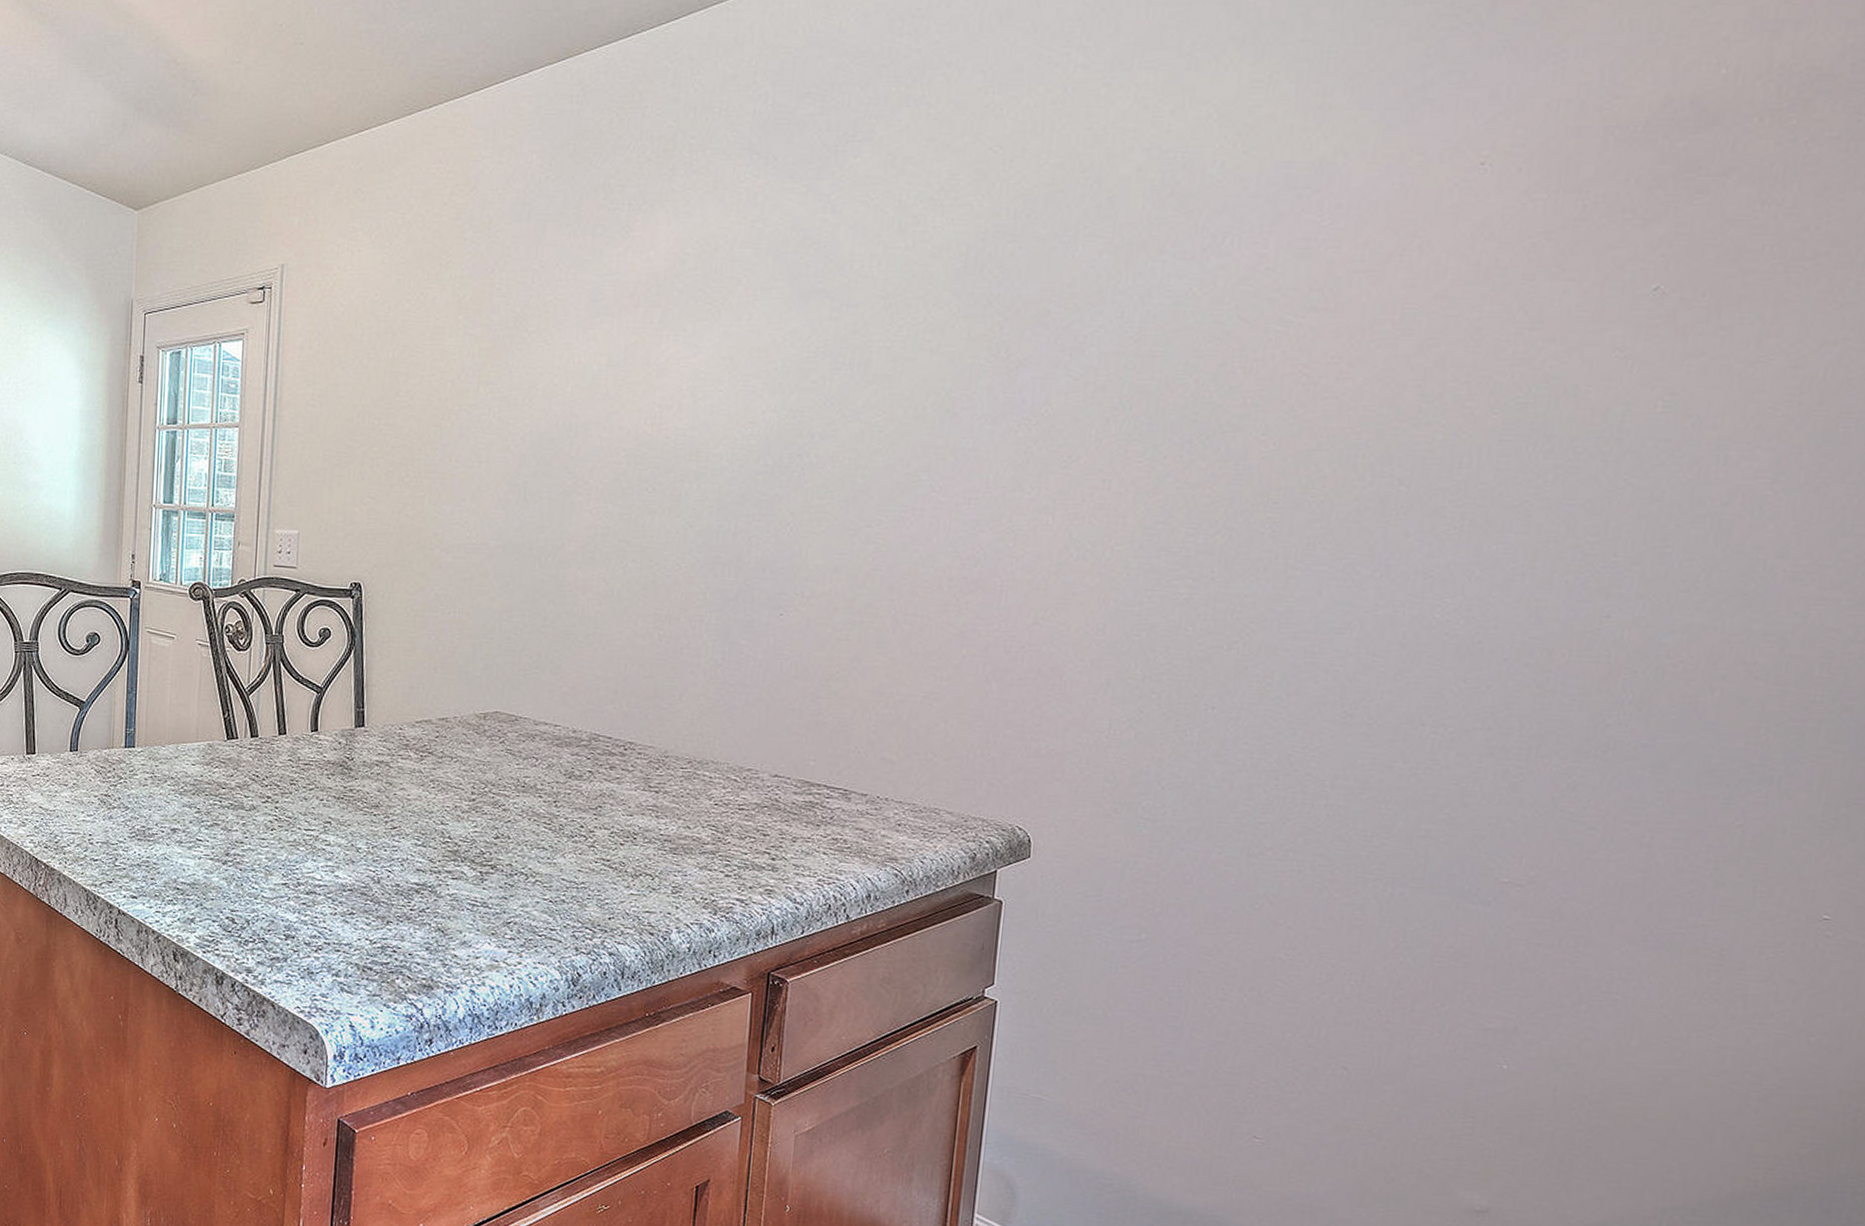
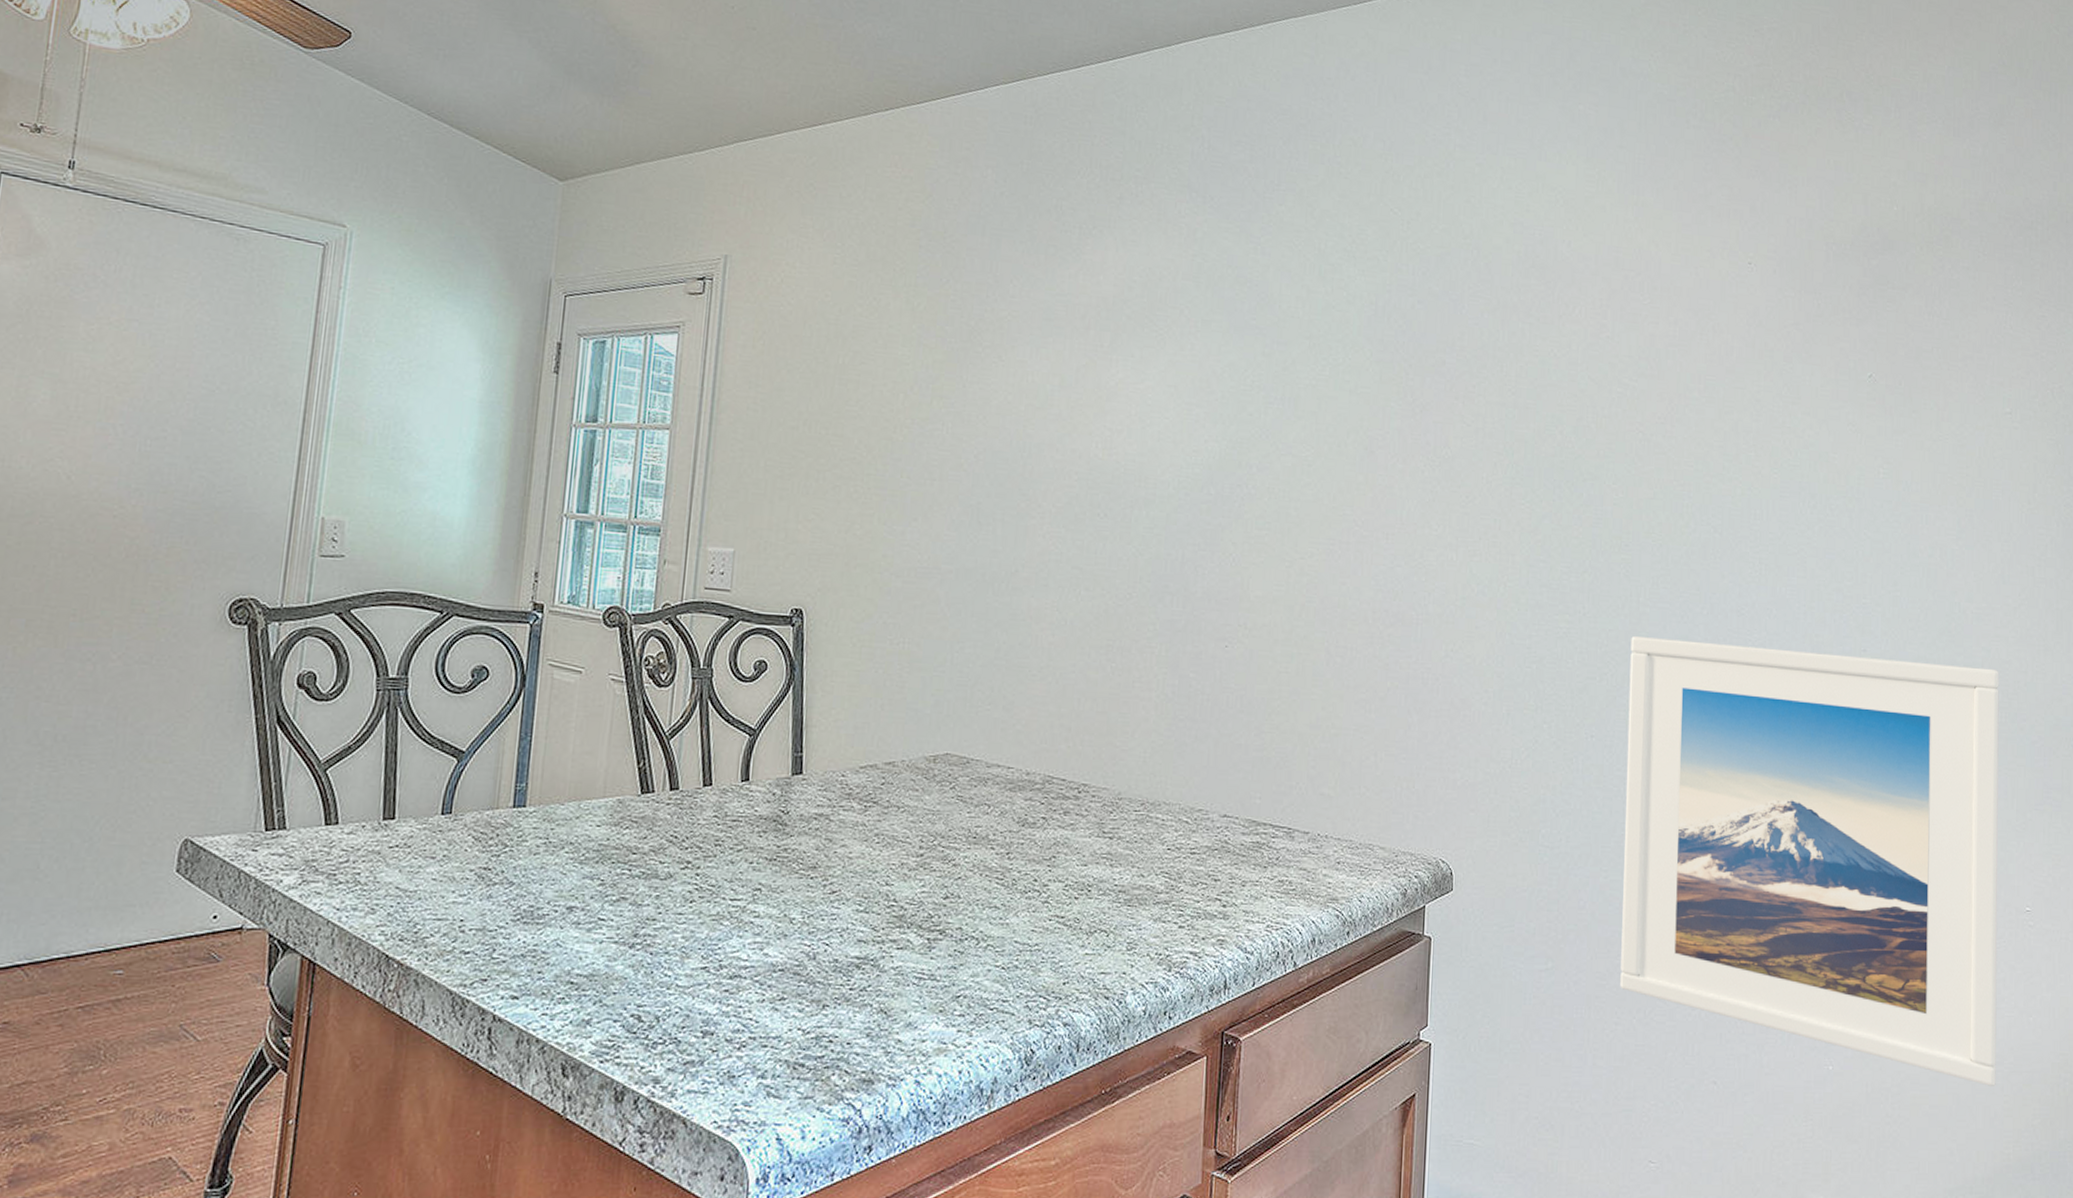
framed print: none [1230,601,1820,1107] -> present [1620,635,2000,1086]

